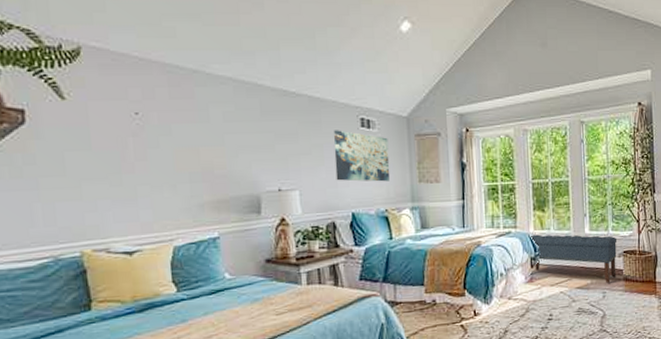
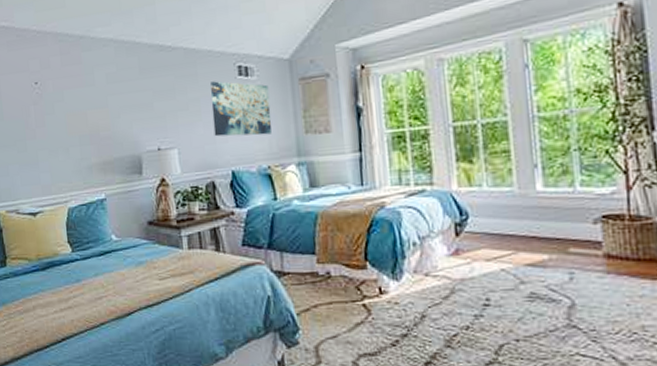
bench: present [531,234,617,283] -> none [454,193,591,260]

